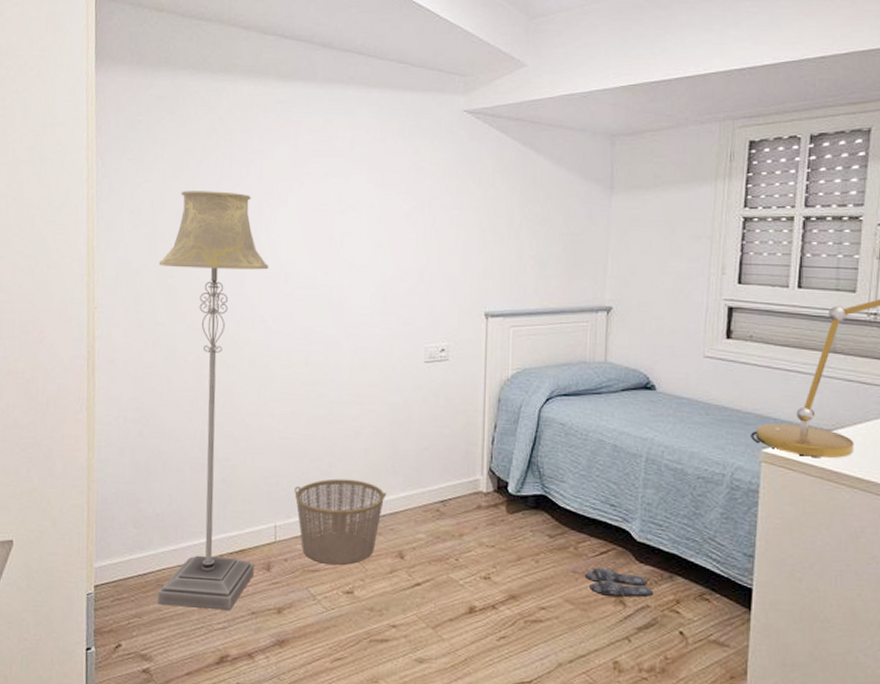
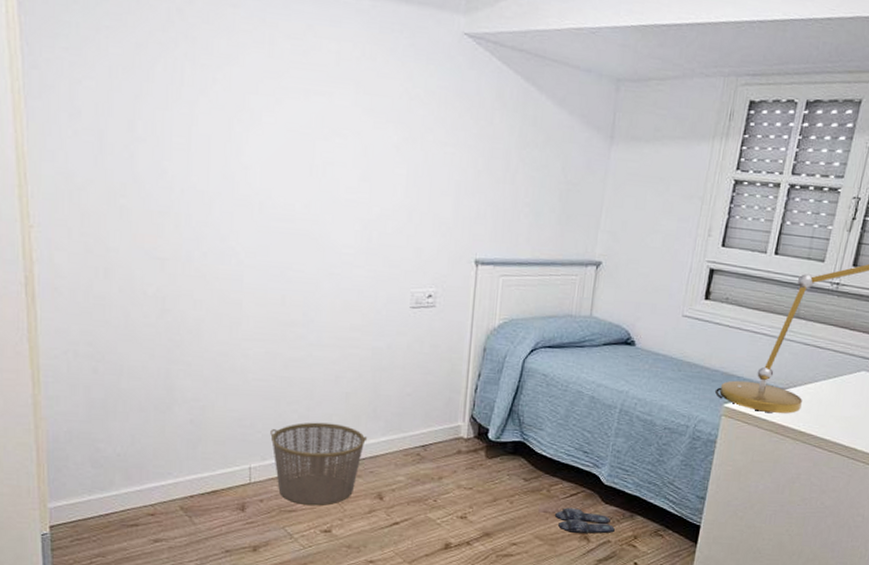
floor lamp: present [157,191,269,610] -> none [109,94,240,548]

